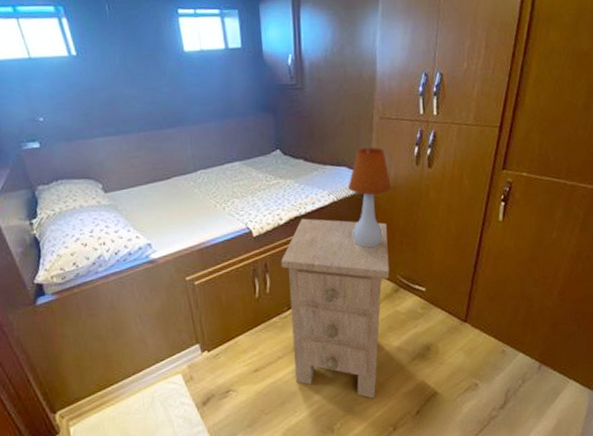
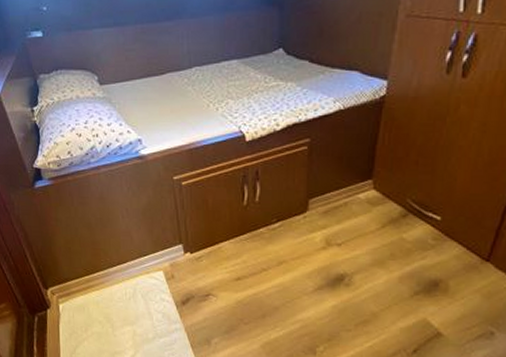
nightstand: present [280,218,390,399] -> none [273,126,402,328]
table lamp: present [348,147,391,249] -> none [359,50,412,166]

